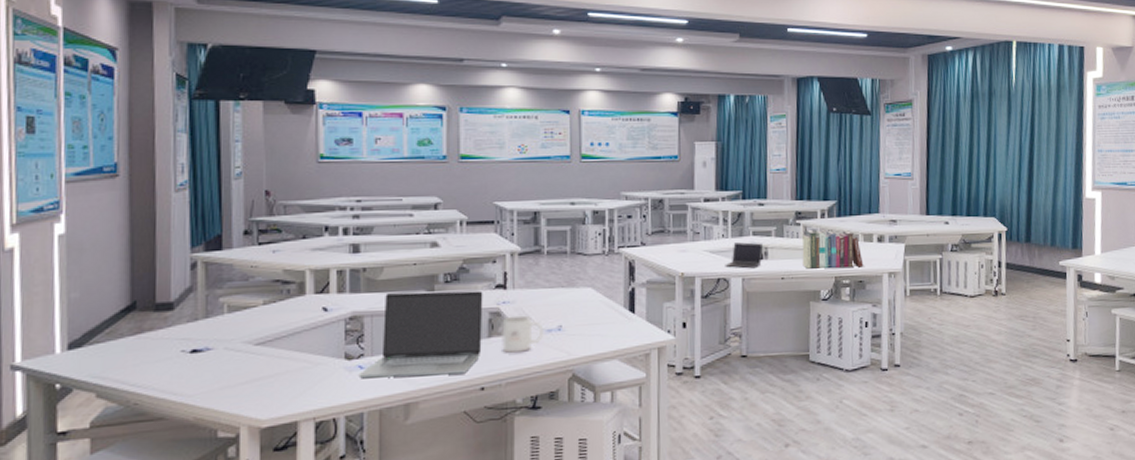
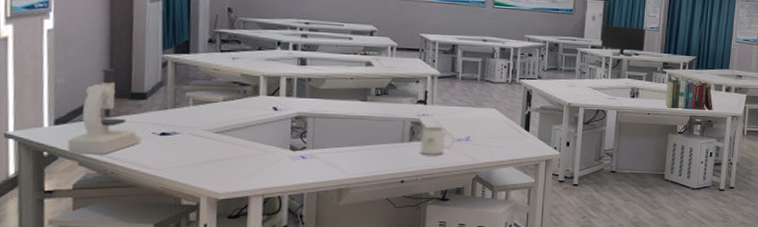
microscope: none [83,276,169,384] -> present [67,69,142,154]
laptop: present [358,290,483,379] -> none [301,100,407,169]
monitor: none [715,170,771,208] -> present [601,24,646,57]
laptop computer: present [725,242,763,269] -> none [604,83,635,104]

